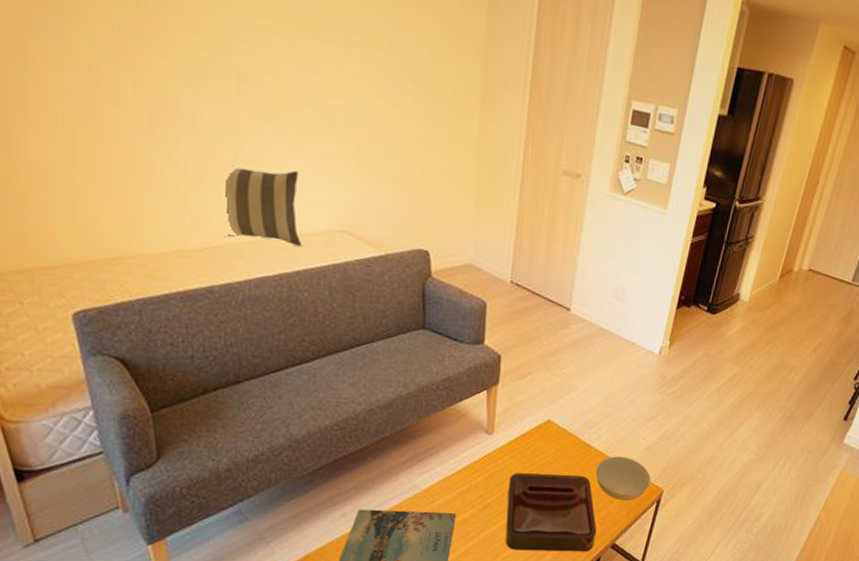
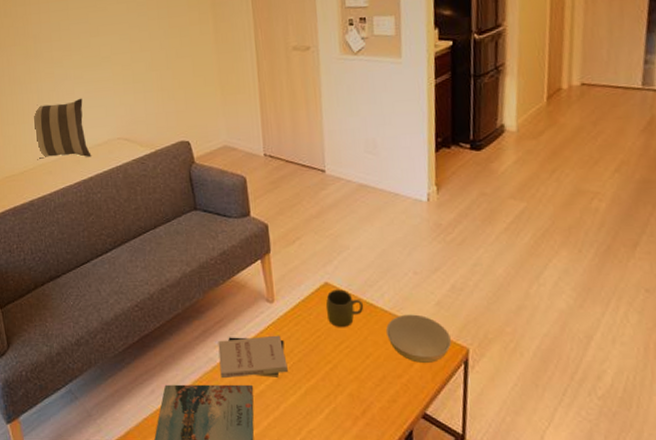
books: none [423,465,496,507] -> present [218,335,288,379]
decorative tray: present [505,473,597,552] -> none [298,338,403,424]
mug: none [543,427,581,465] -> present [325,289,364,328]

